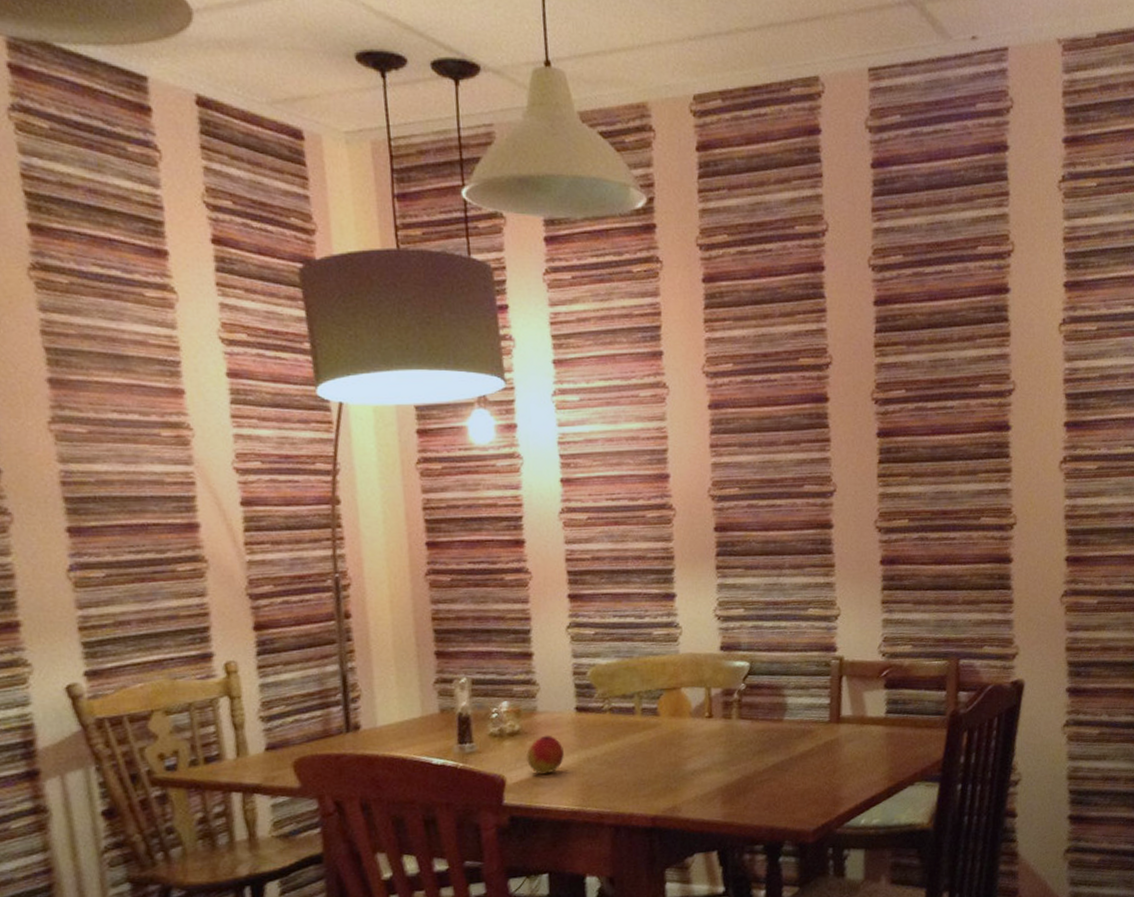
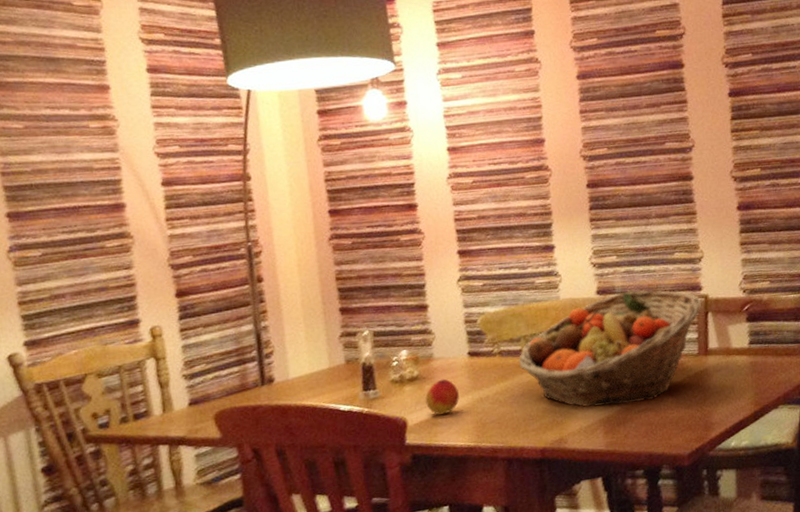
fruit basket: none [630,648,835,774] -> present [518,290,701,407]

